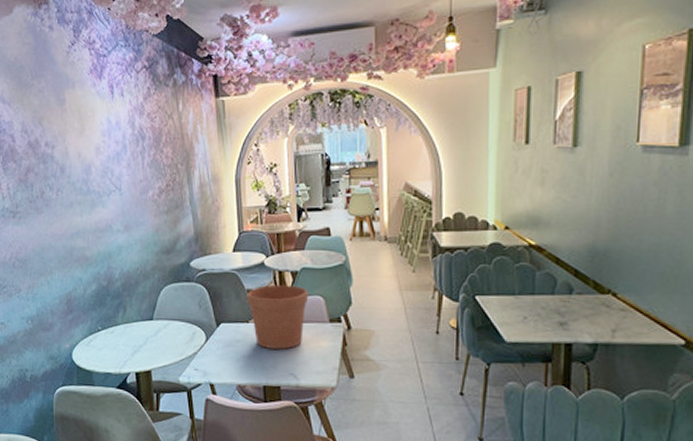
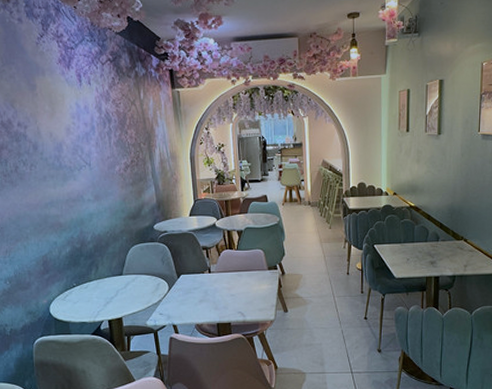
flower pot: present [246,284,309,350] -> none [202,241,252,293]

